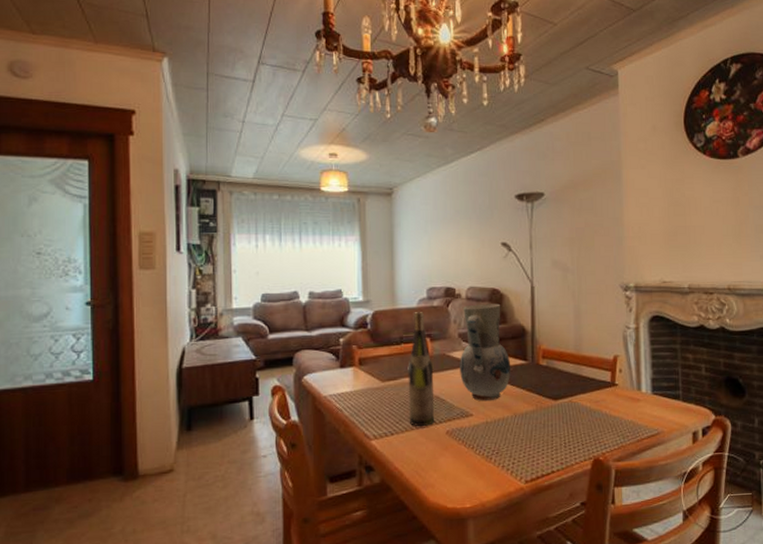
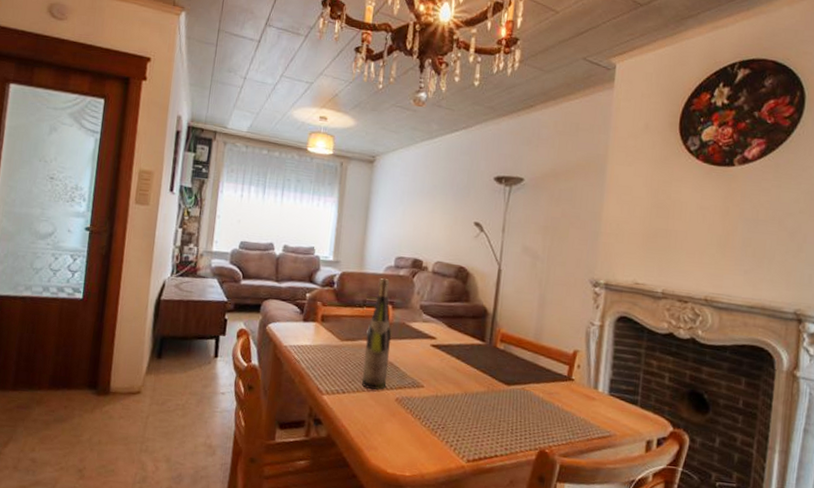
vase: present [460,303,511,402] -> none [416,279,468,376]

